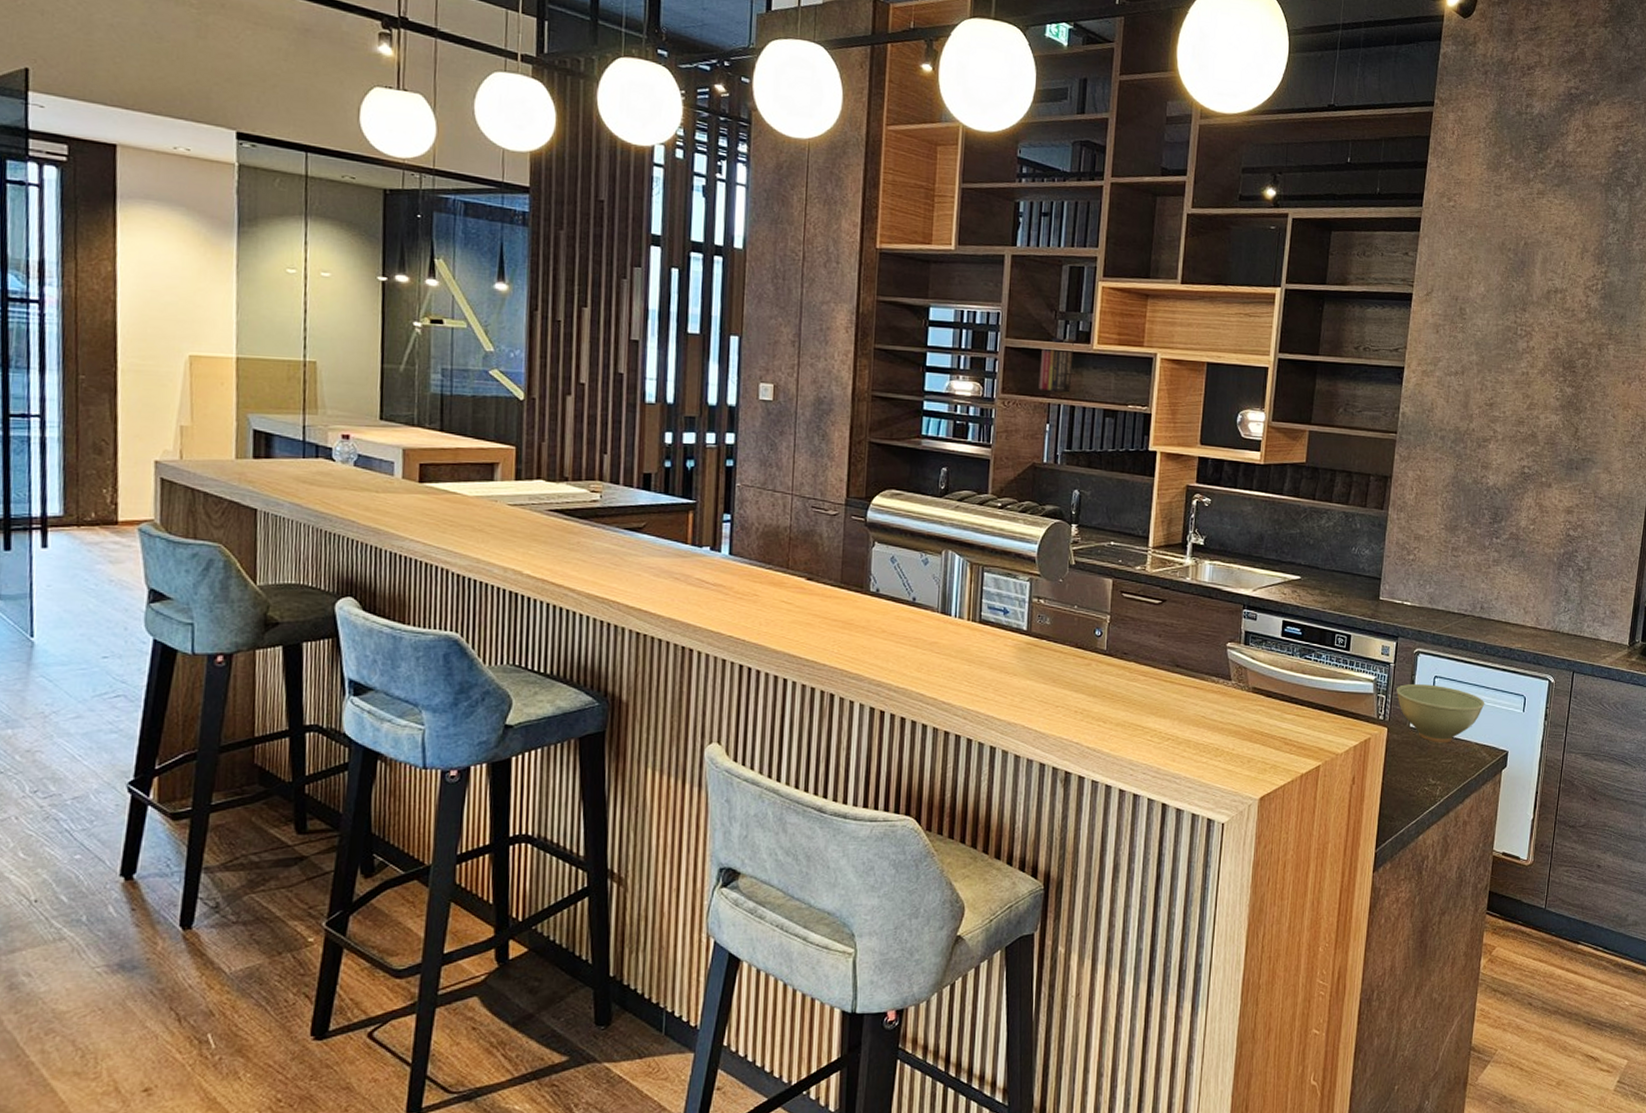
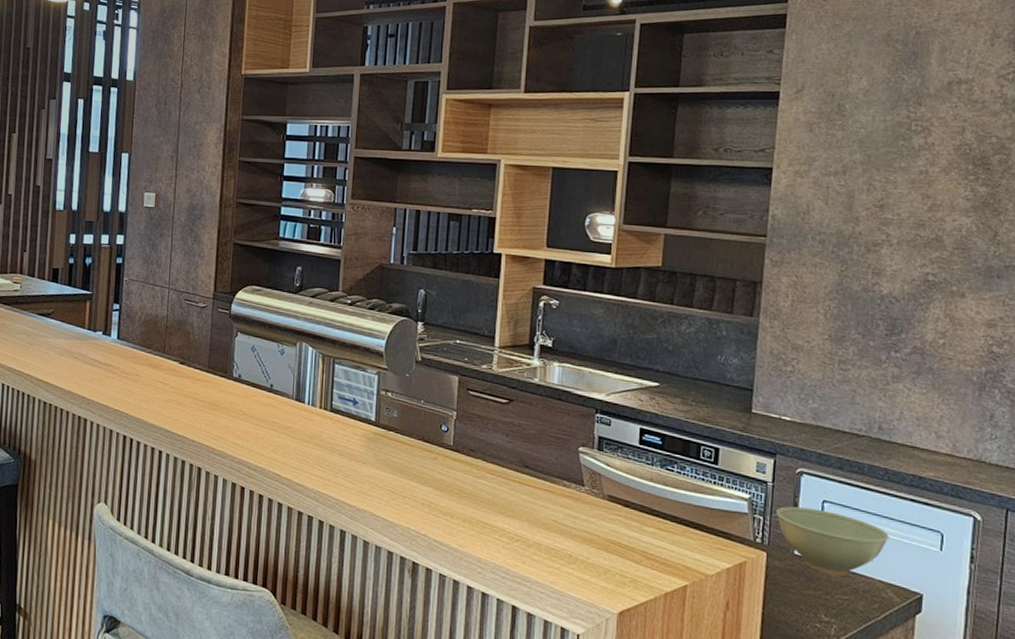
books: present [1039,337,1074,392] -> none [386,146,419,197]

